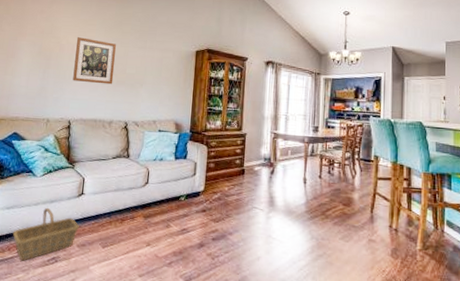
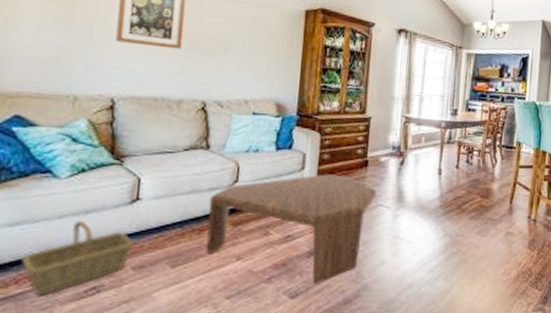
coffee table: none [125,179,253,272] -> present [206,174,377,284]

